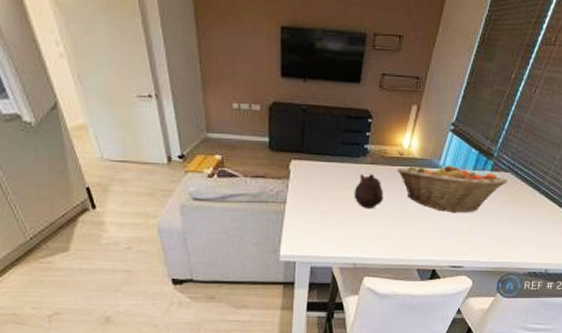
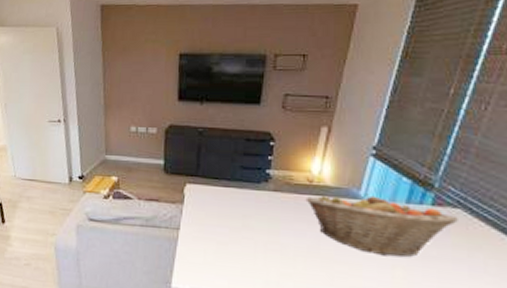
teapot: present [354,174,384,208] -> none [254,202,290,242]

